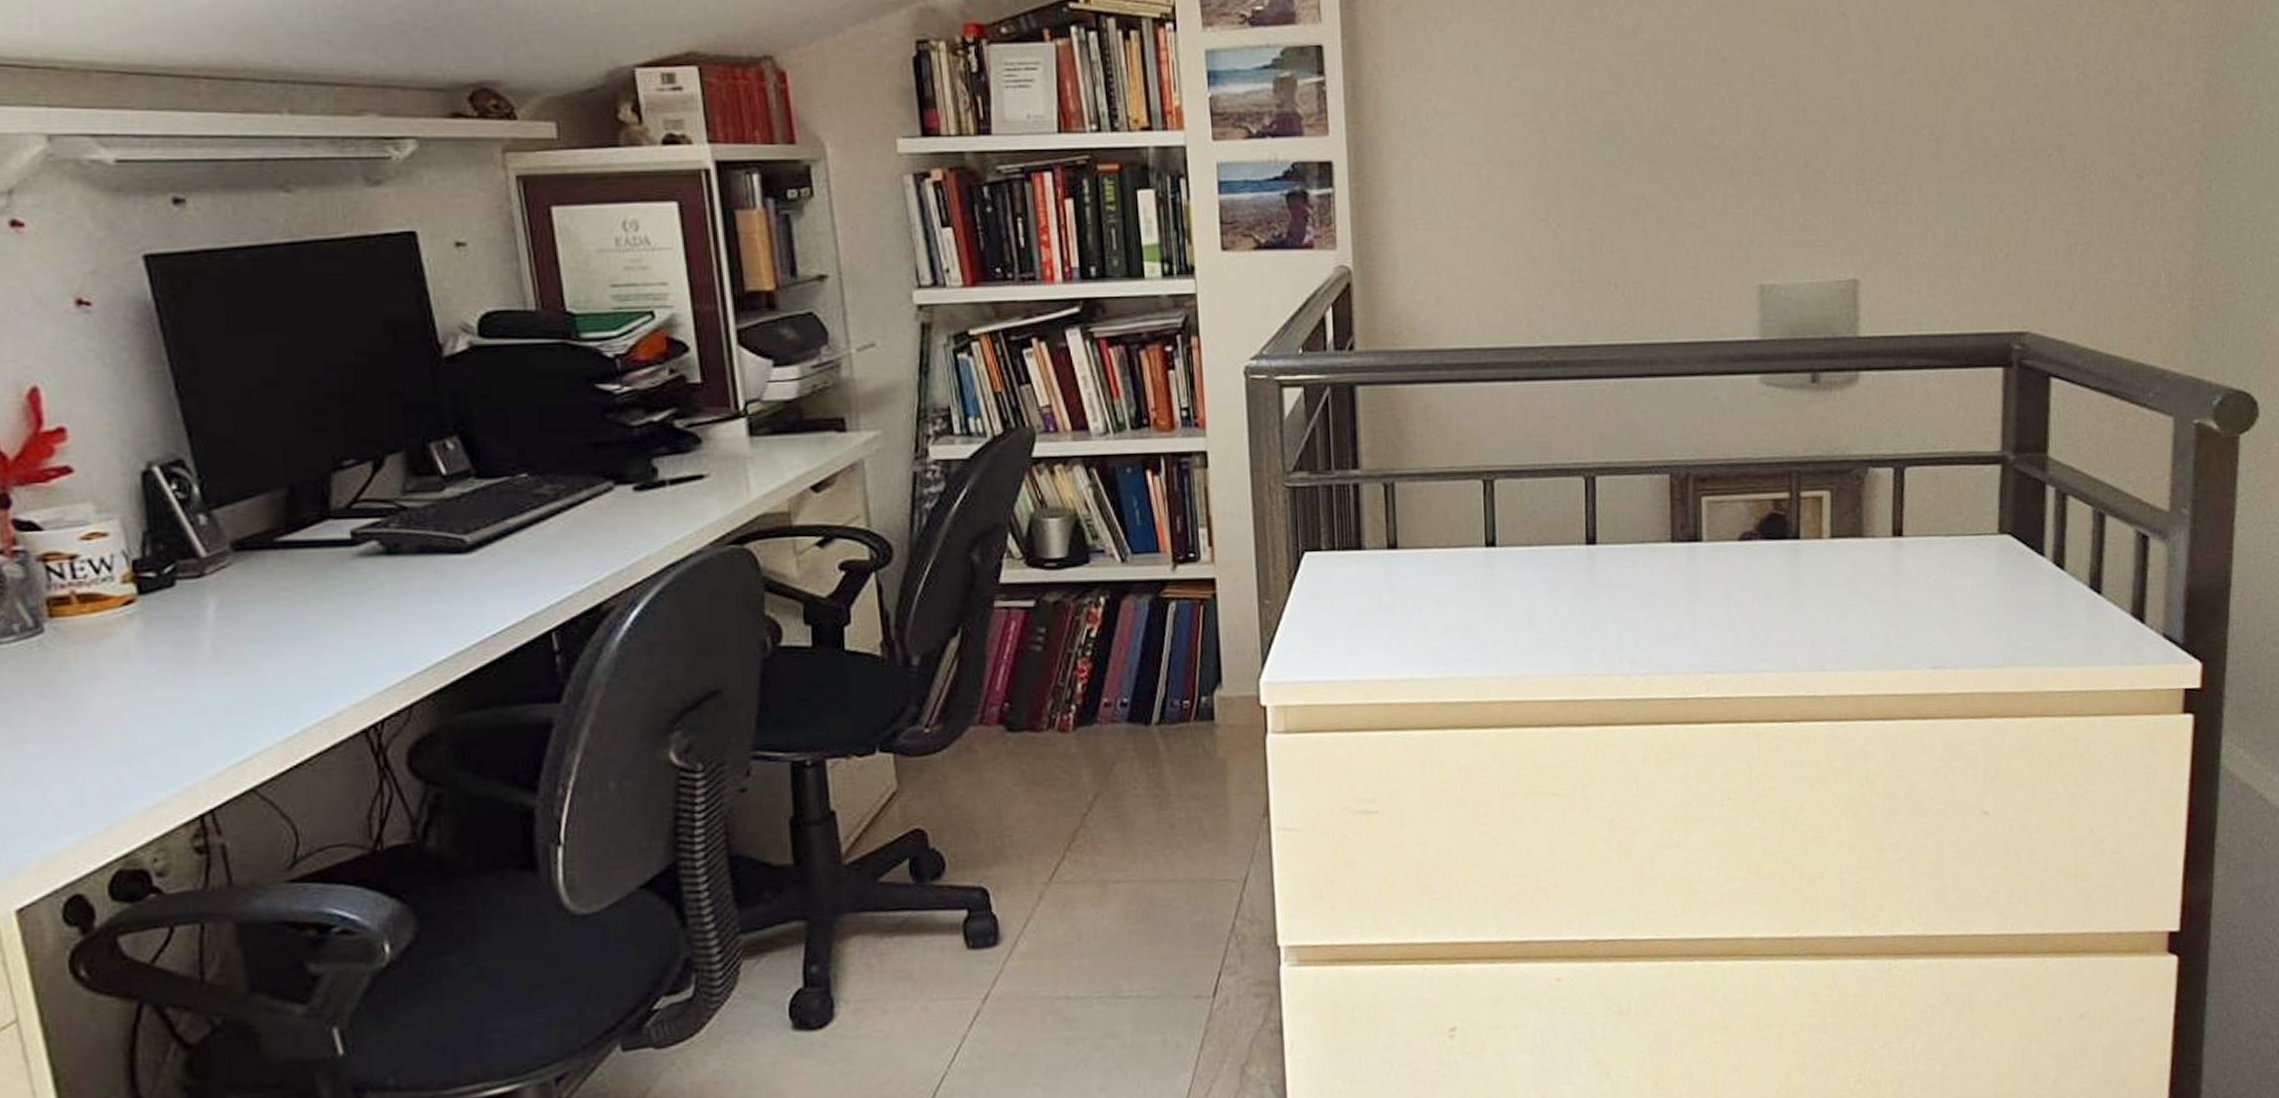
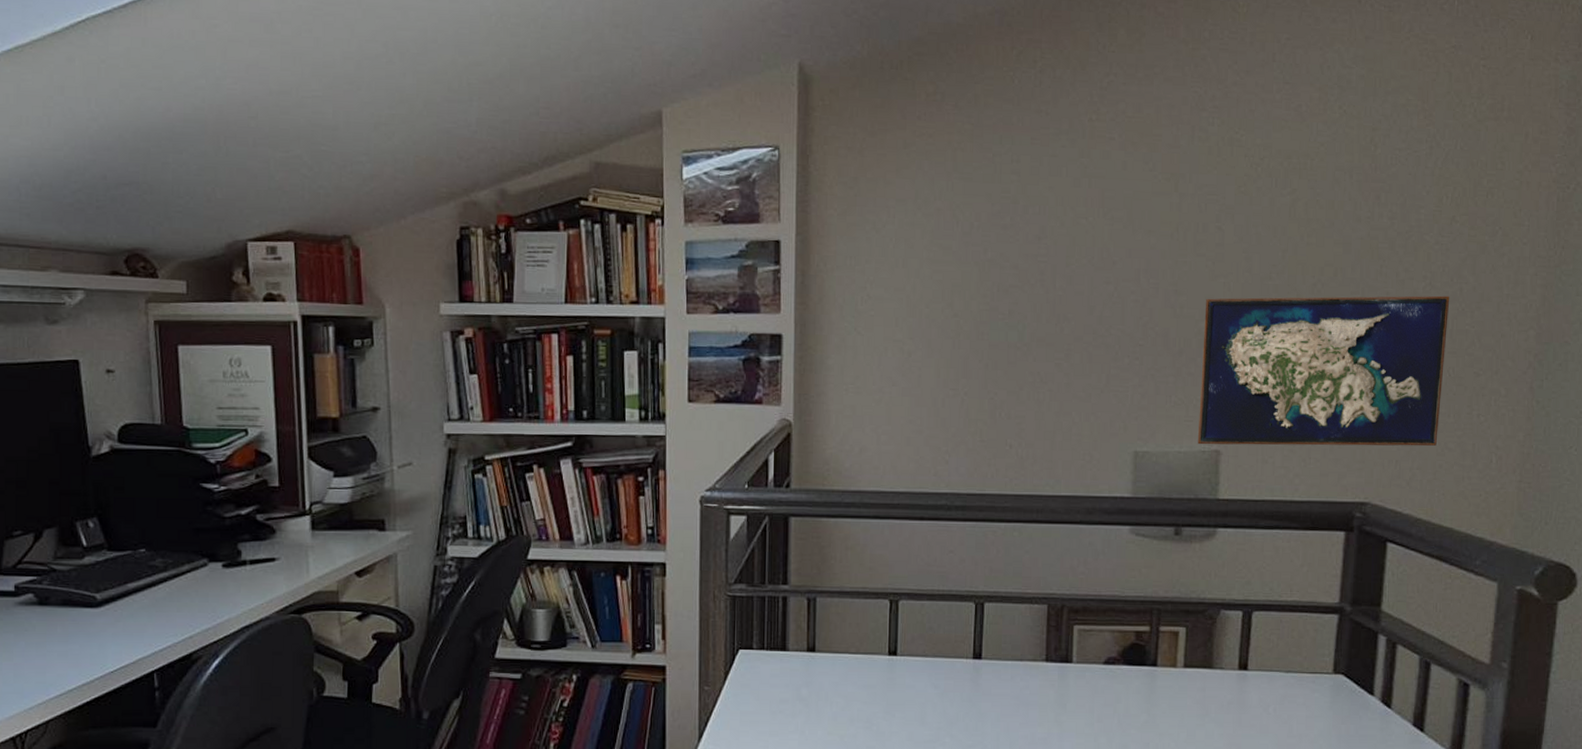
map: none [1831,86,2106,274] -> present [1197,295,1450,446]

